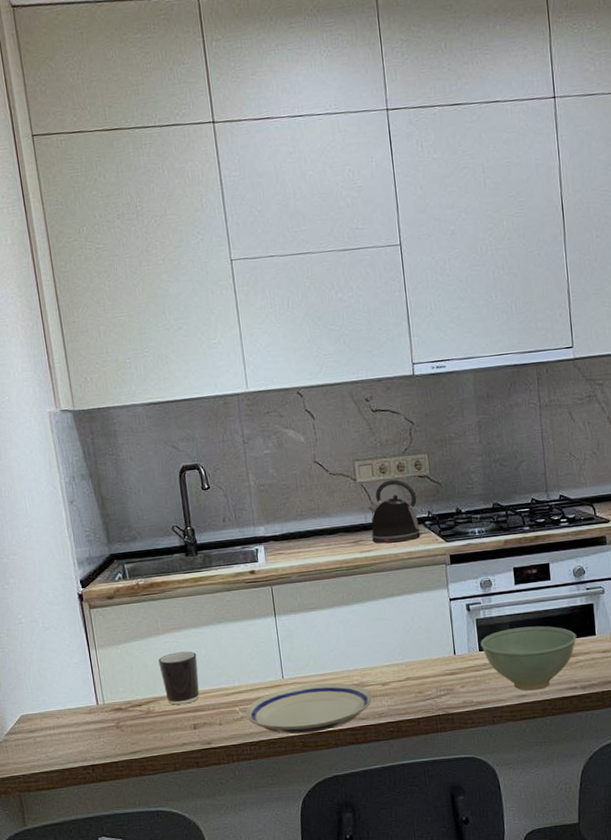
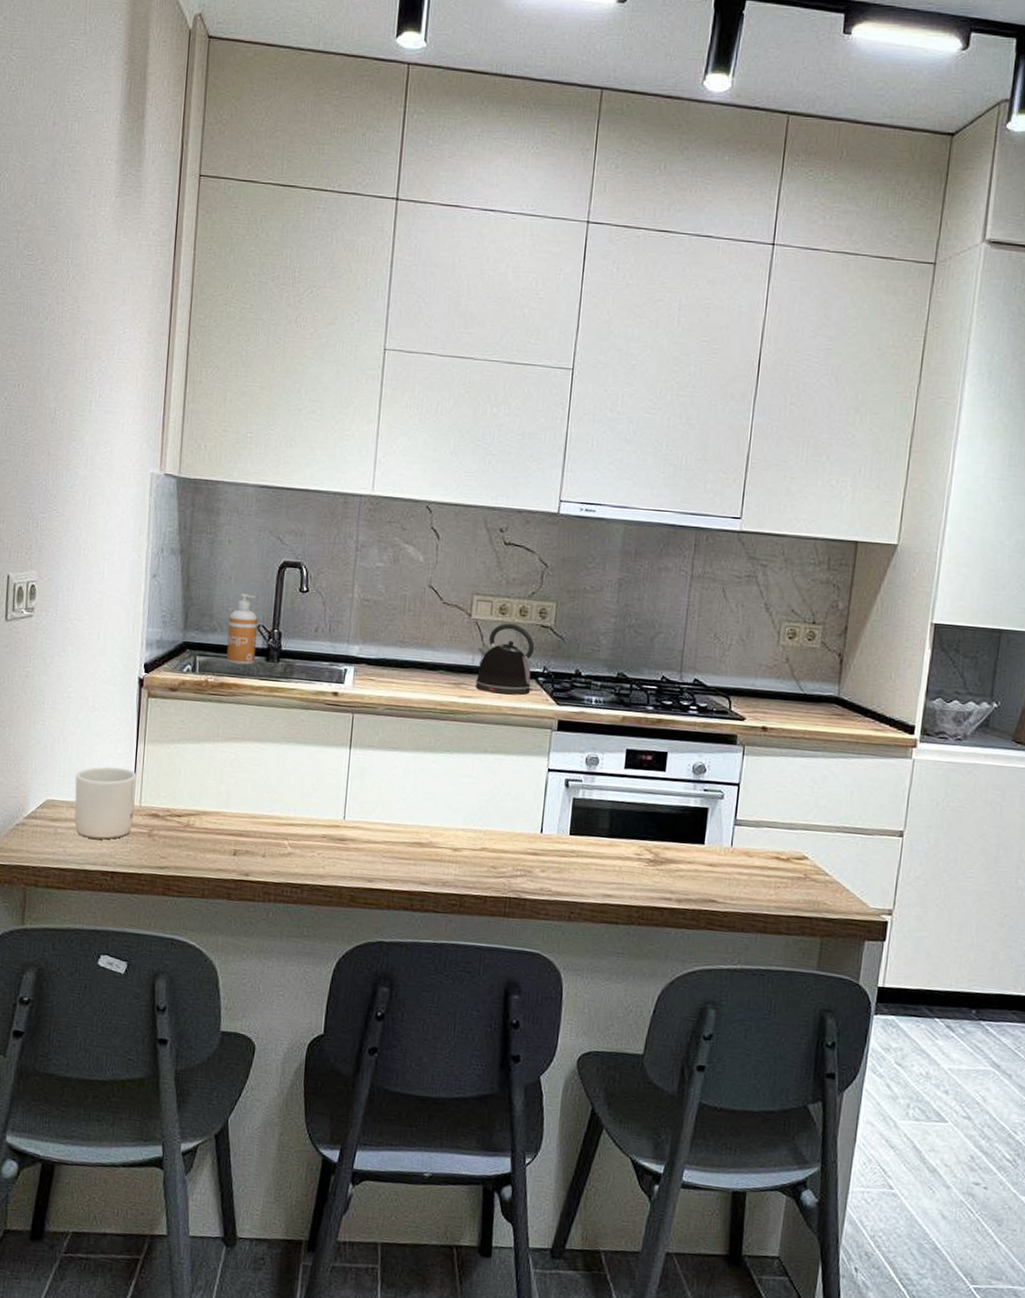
mug: none [41,674,101,741] -> present [74,766,138,840]
soap dispenser: none [145,501,177,564] -> present [226,594,258,665]
mug: present [158,651,200,705] -> none [210,765,254,826]
plate: present [245,682,372,735] -> none [294,831,439,888]
bowl: present [480,626,577,691] -> none [572,816,683,893]

